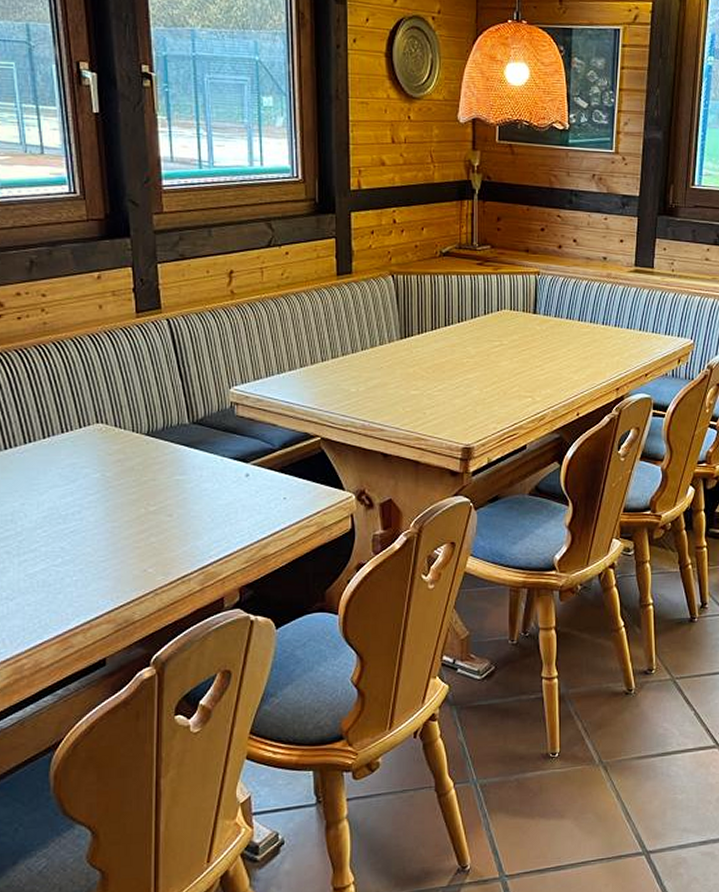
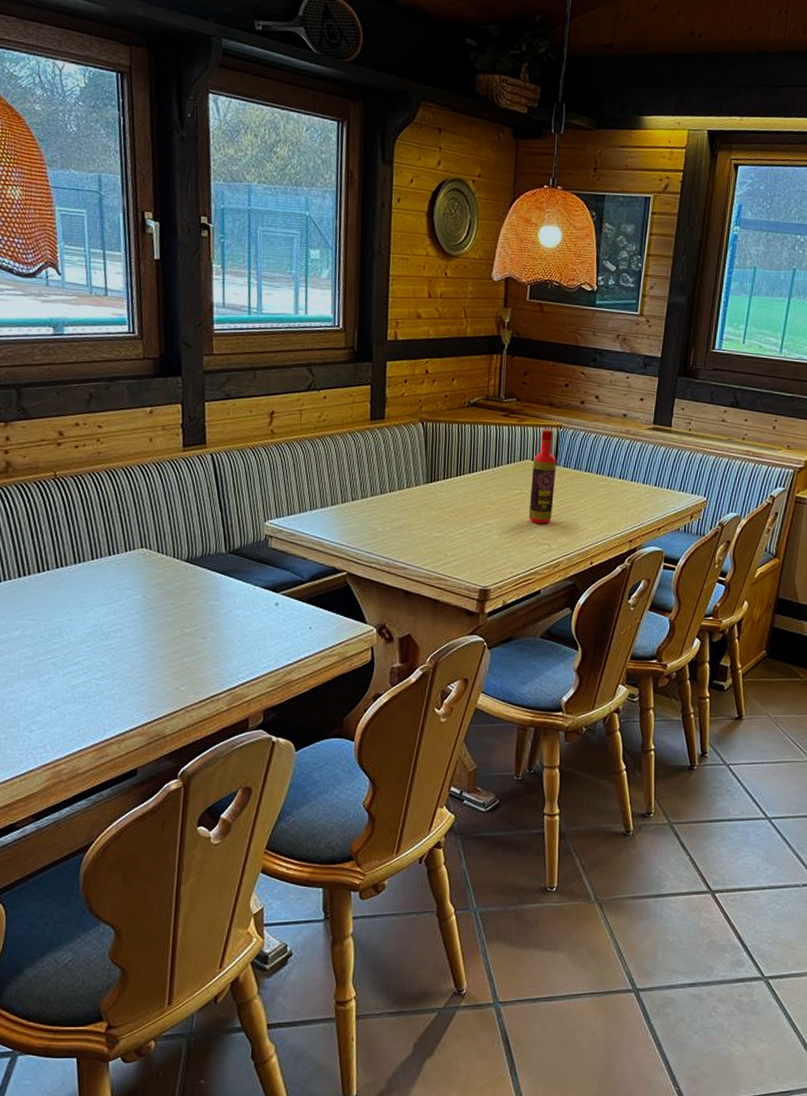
bottle: none [509,275,537,375] -> present [528,428,557,524]

